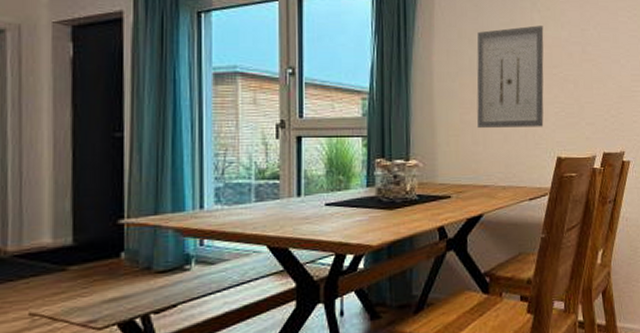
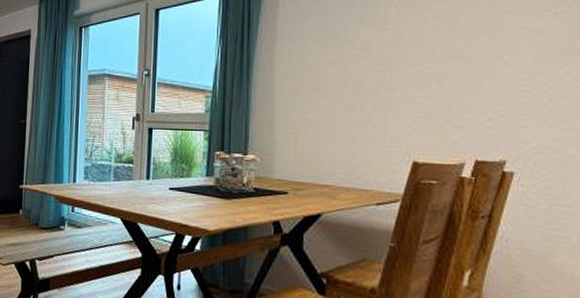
wall art: present [476,25,544,129] -> none [319,22,401,129]

